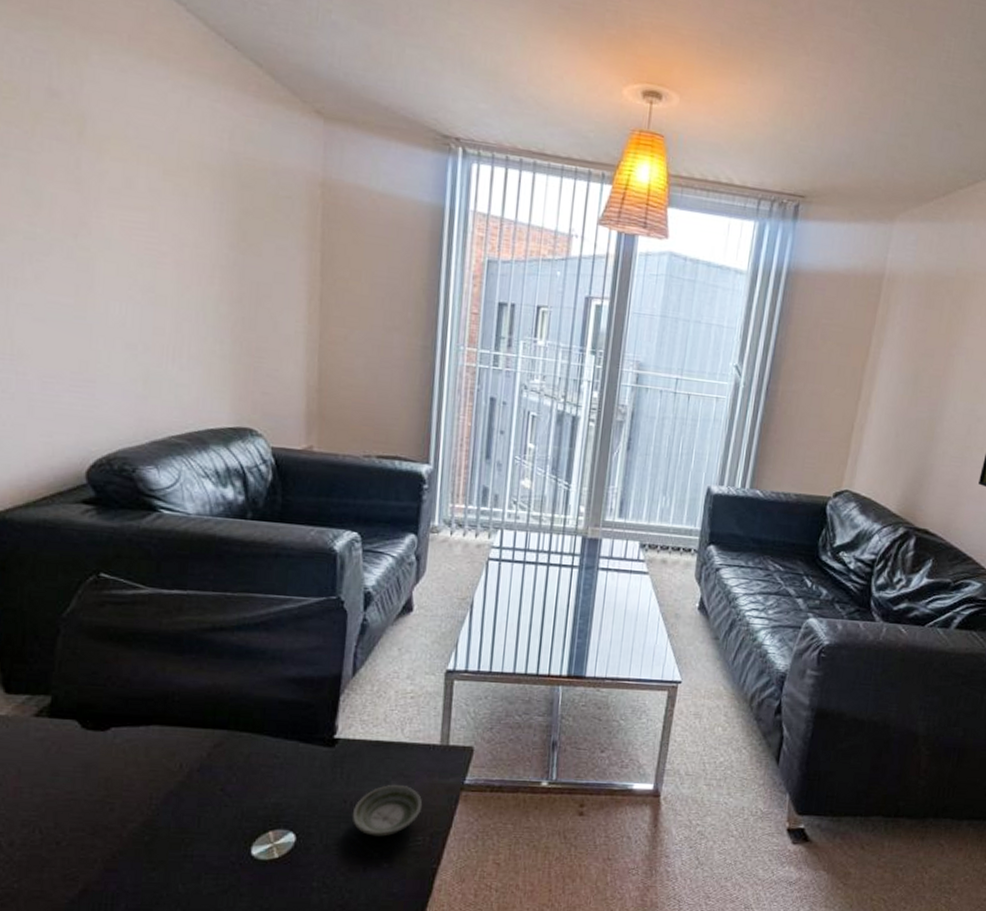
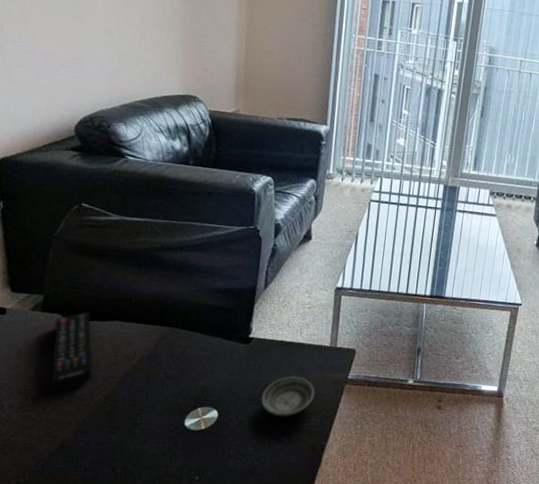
remote control: none [66,715,123,819] -> present [51,311,93,391]

